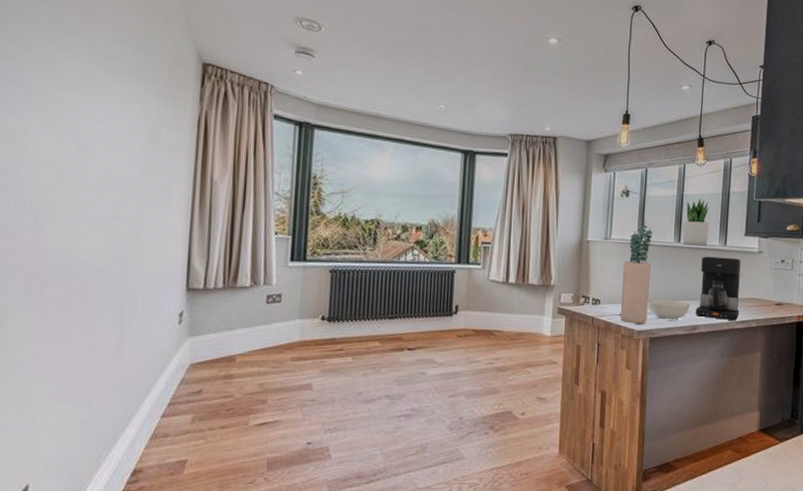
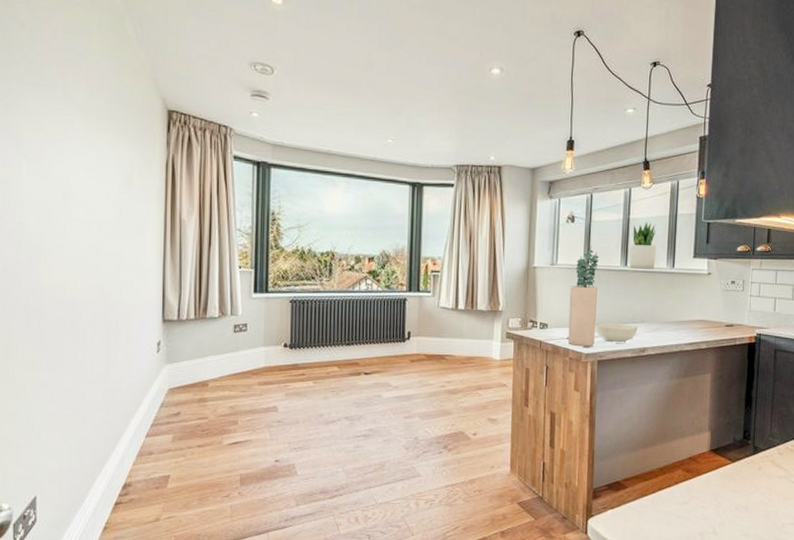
coffee maker: present [695,256,741,321] -> none [643,279,690,343]

